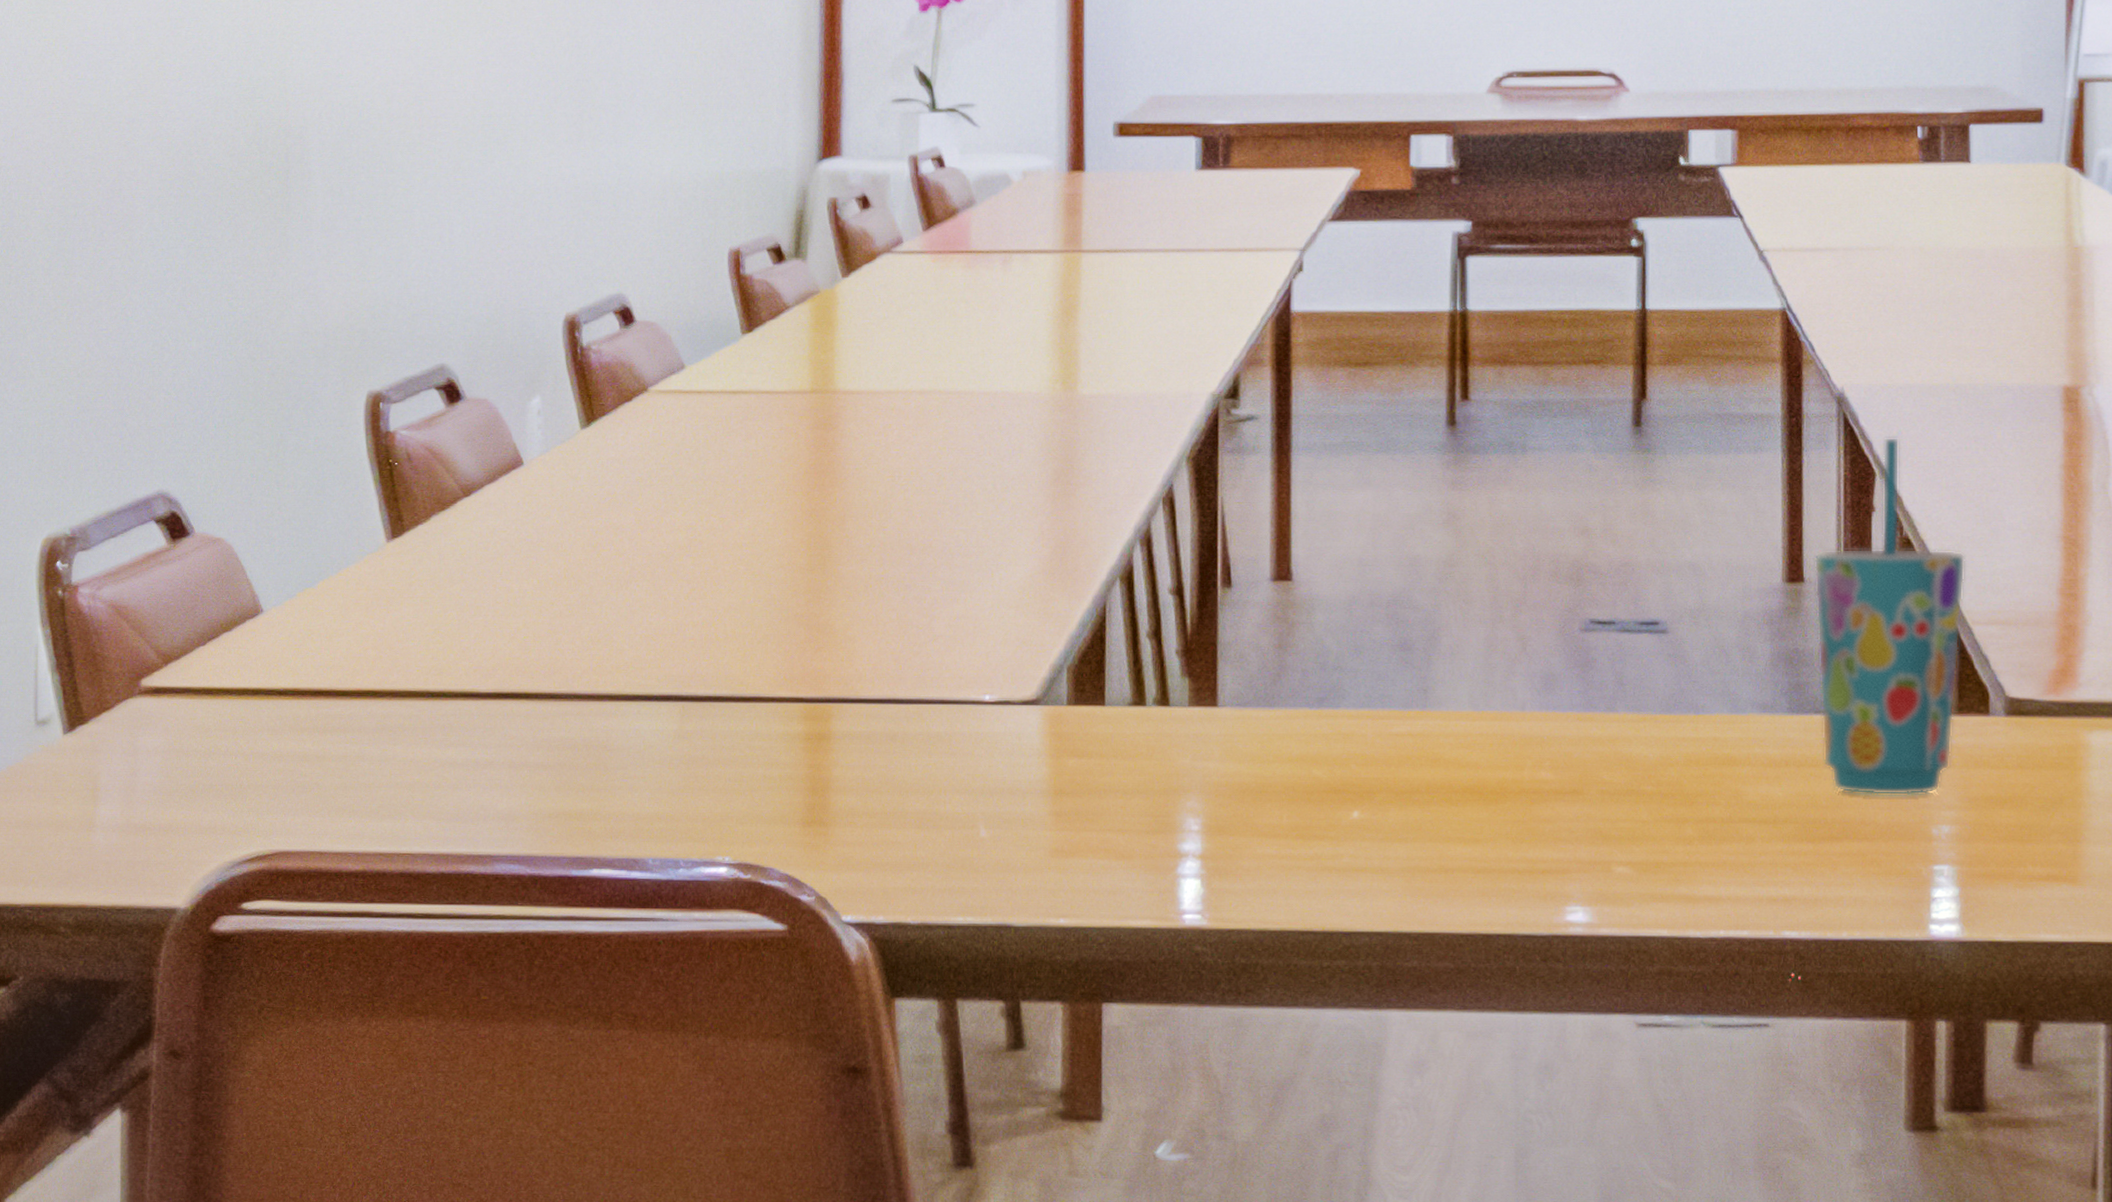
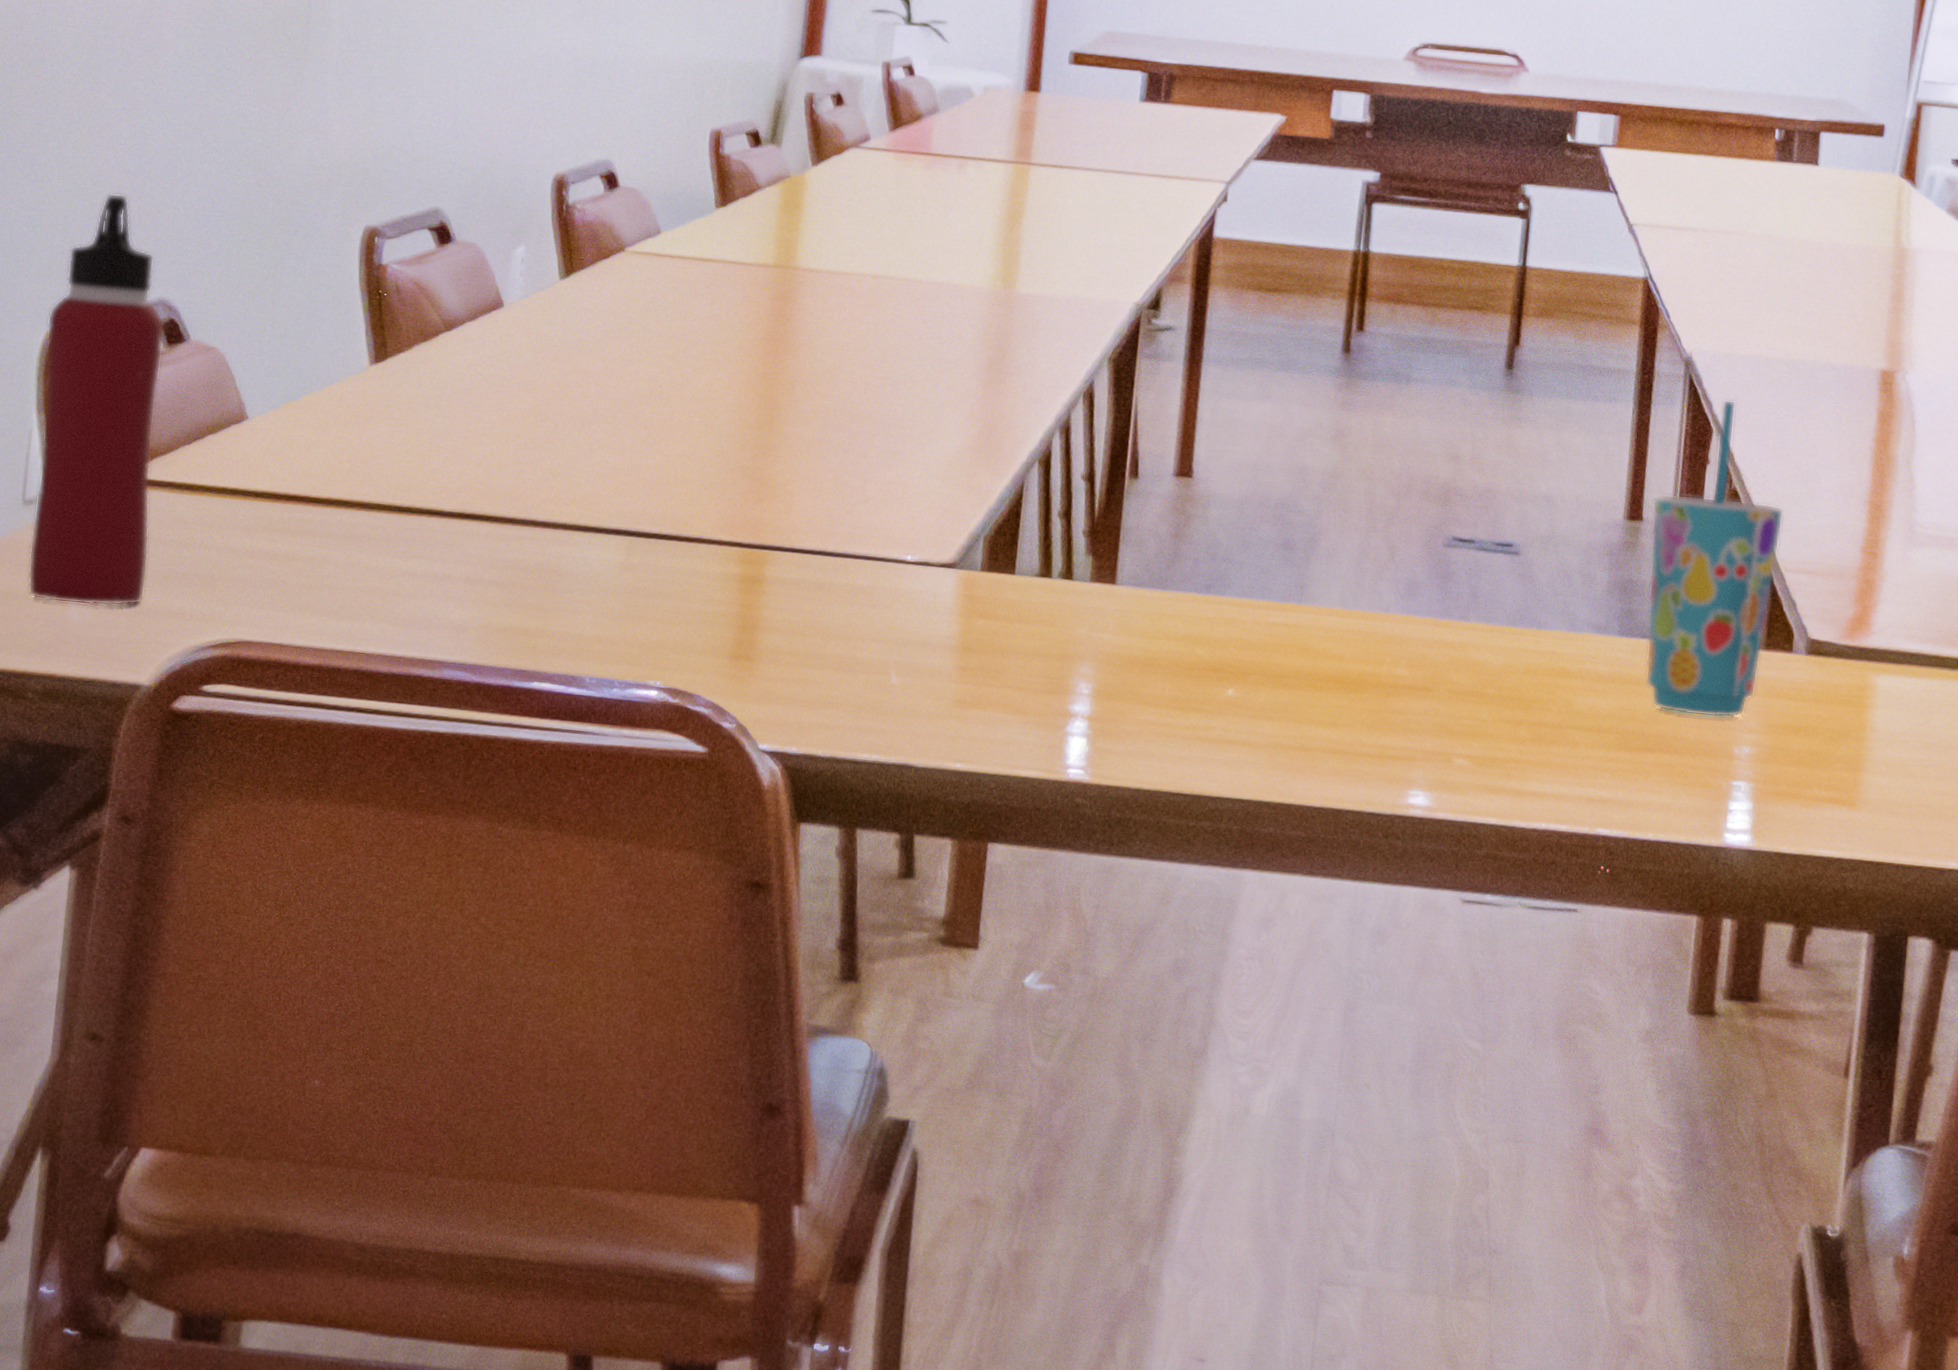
water bottle: none [43,383,172,828] -> present [28,193,165,606]

